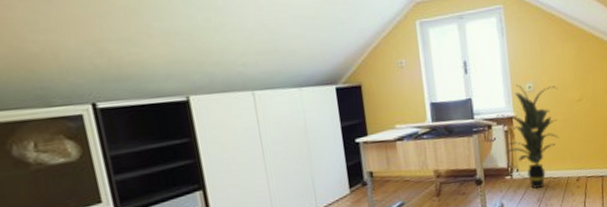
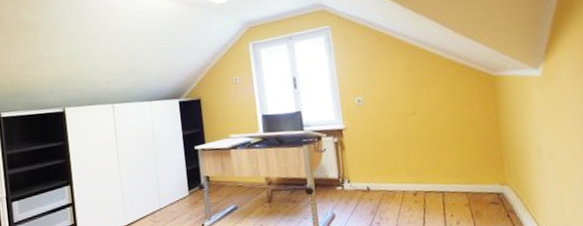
indoor plant: present [496,84,560,189] -> none [326,98,393,201]

